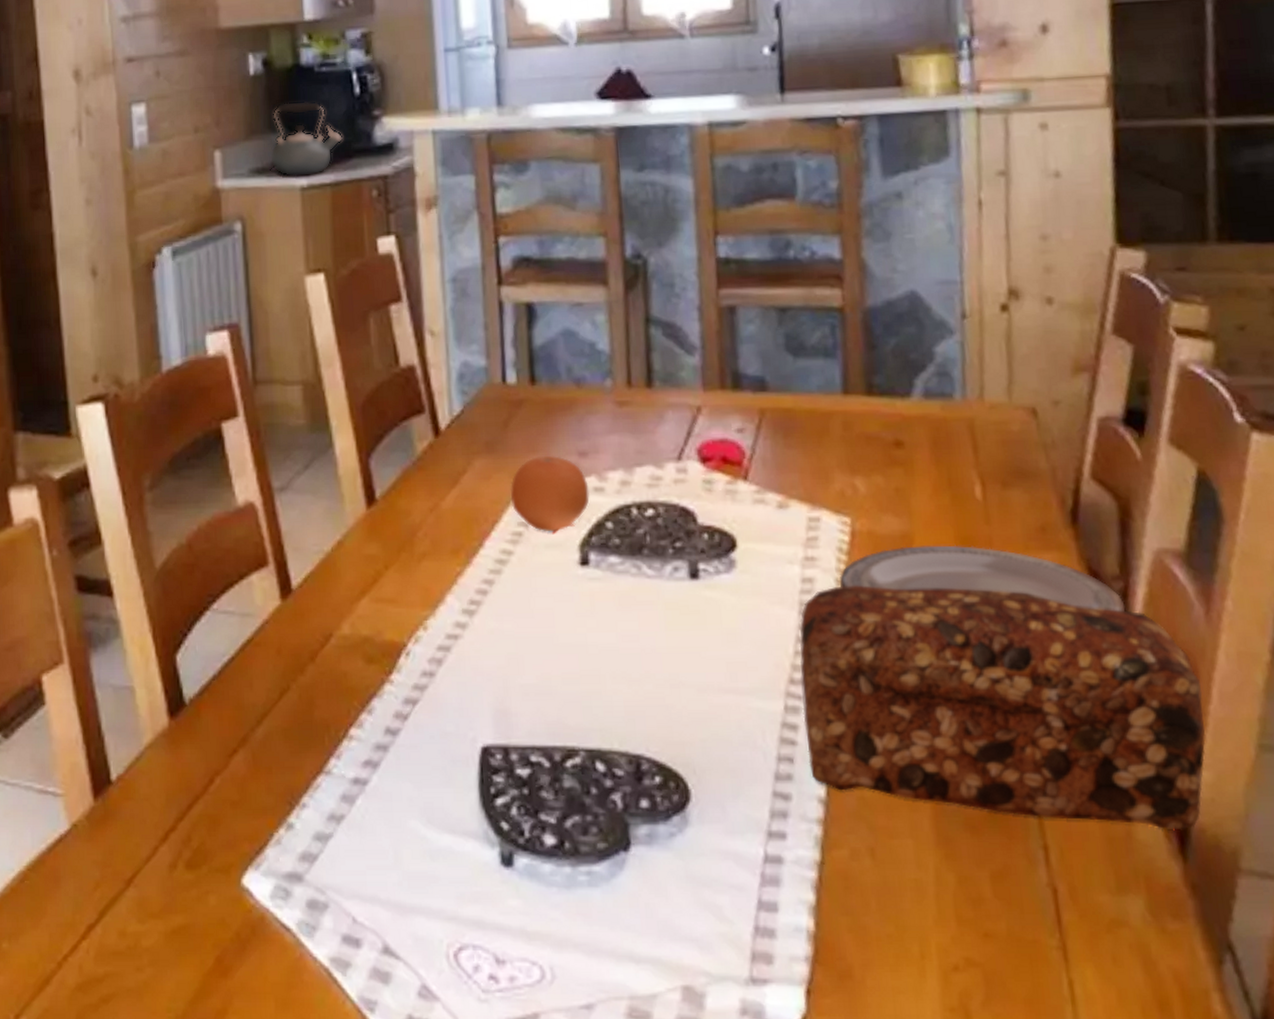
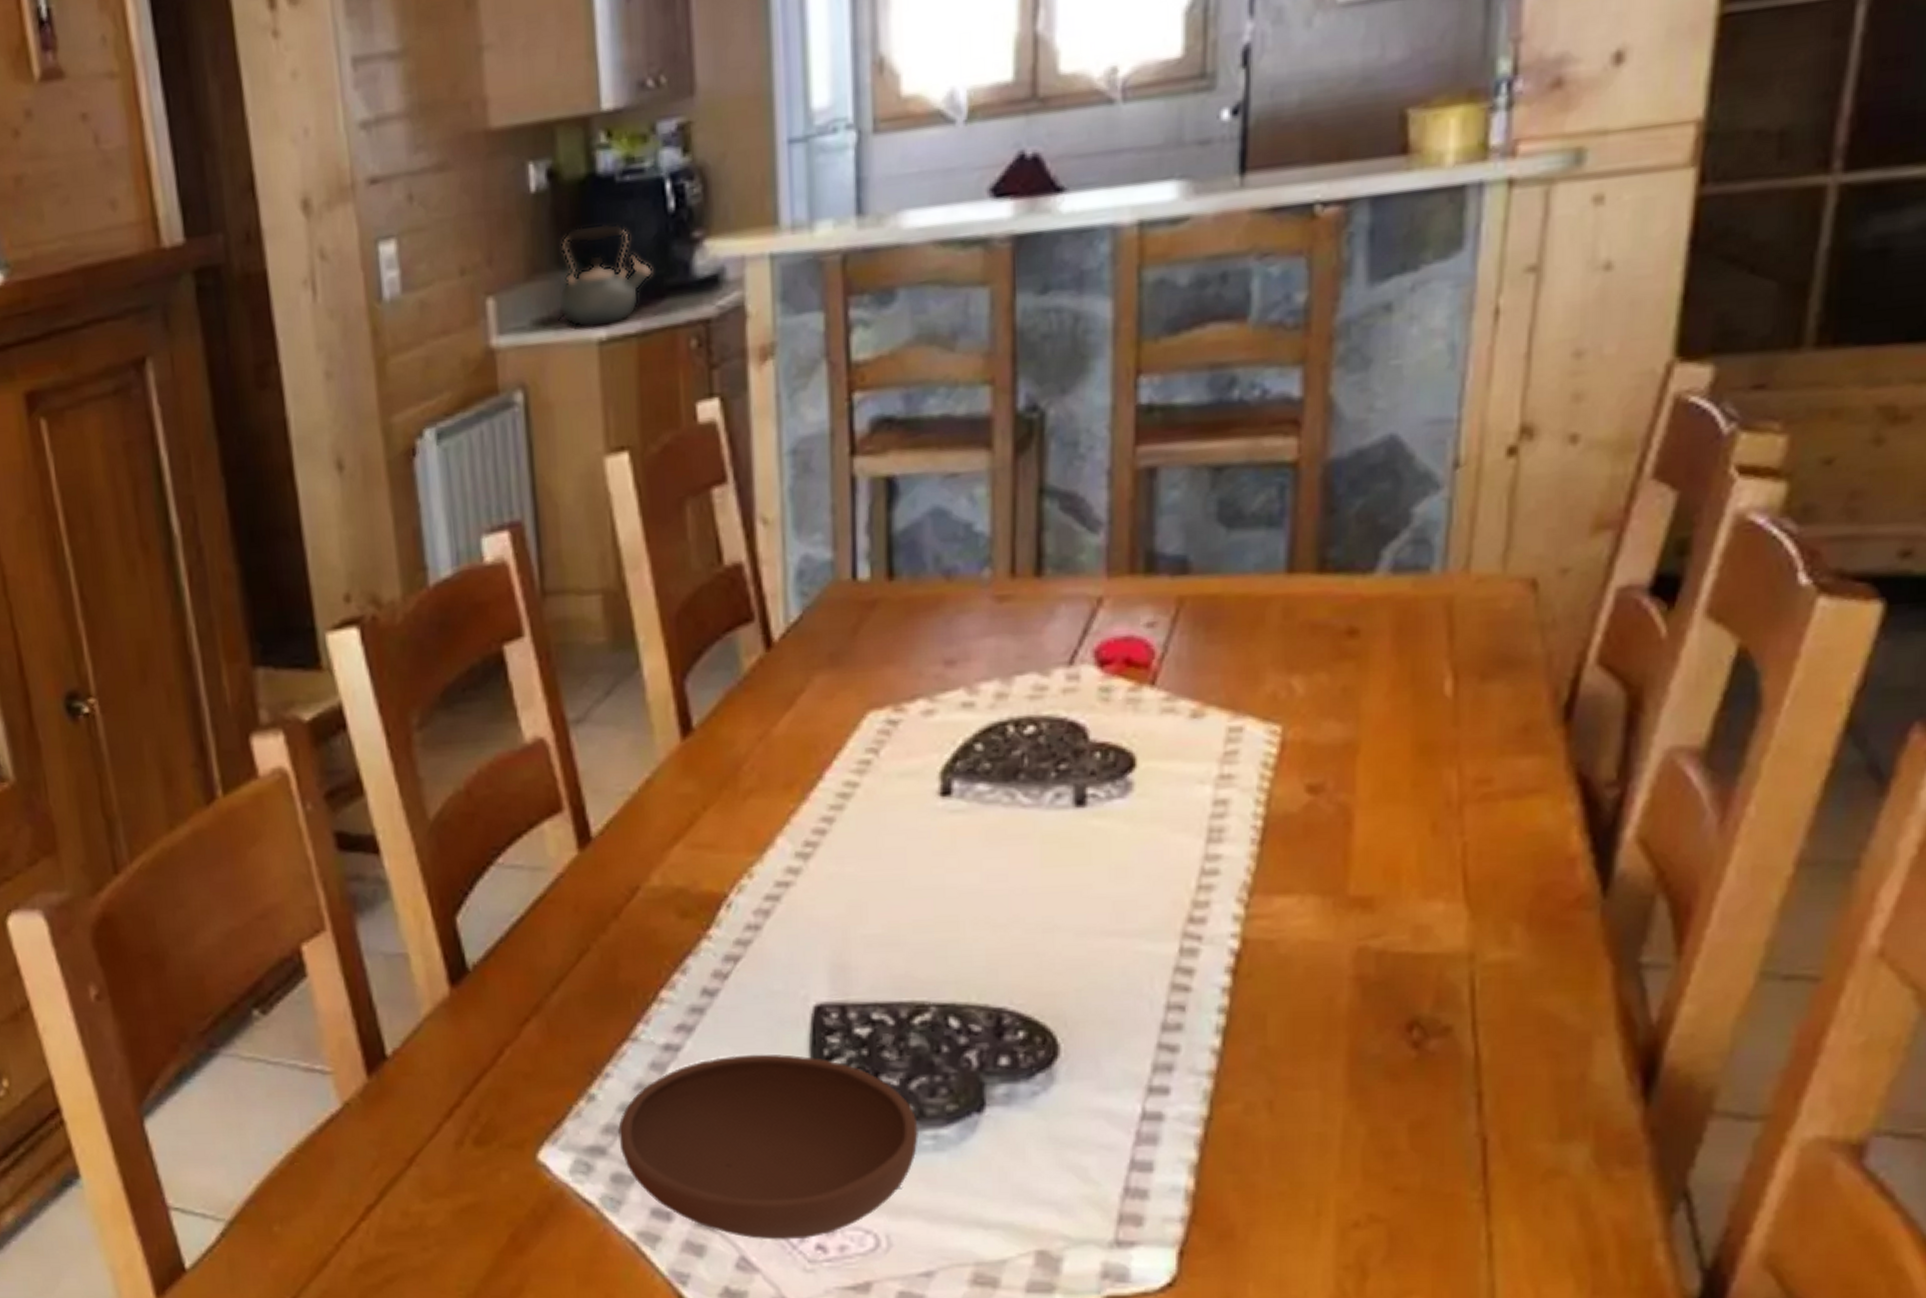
bowl: none [313,790,575,969] -> present [618,1054,918,1240]
fruit: present [511,455,590,531] -> none [858,665,956,758]
bread loaf: present [799,585,1205,830] -> none [1201,804,1699,1071]
plate: present [840,545,1126,612] -> none [1261,752,1618,824]

